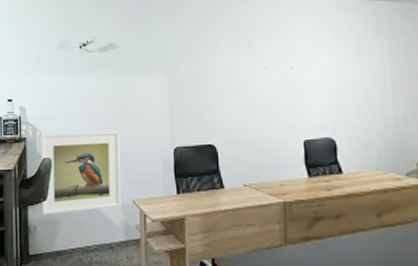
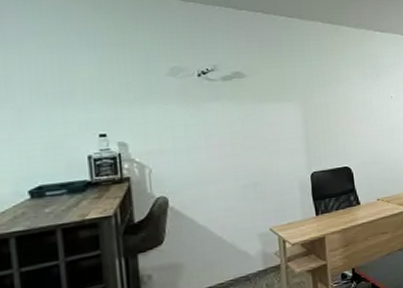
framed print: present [40,131,122,215] -> none [150,161,258,261]

